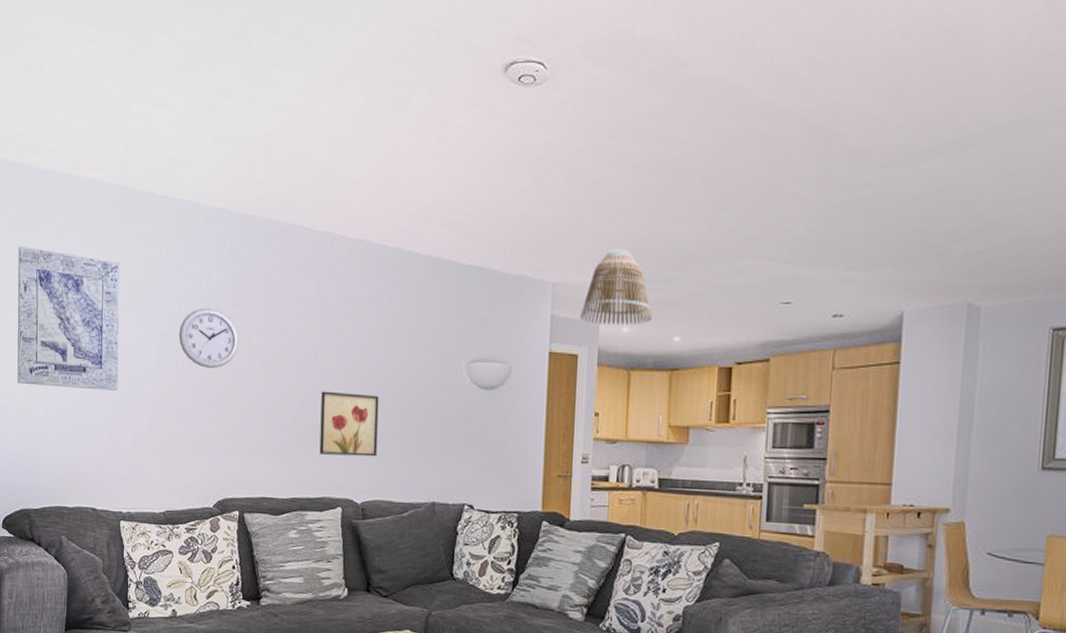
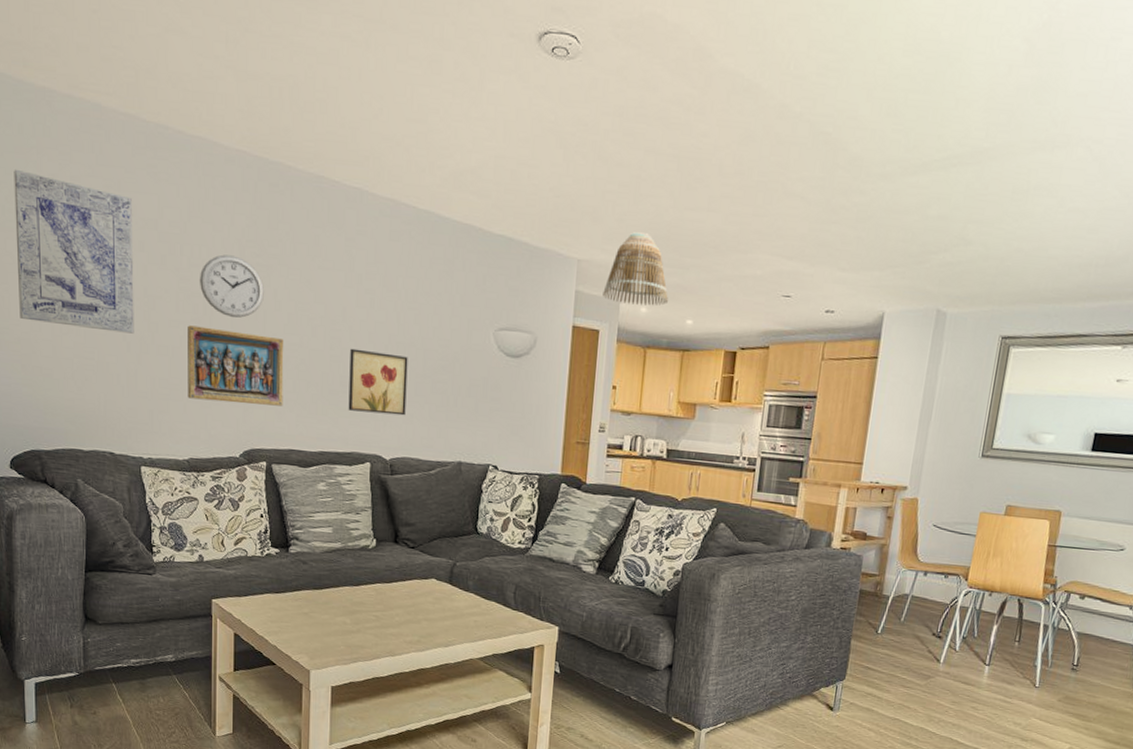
relief panel: none [165,379,258,454] -> present [188,325,284,406]

